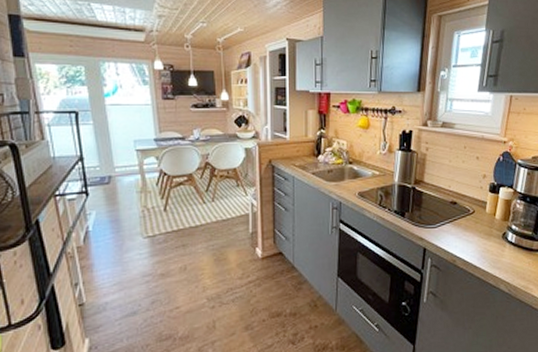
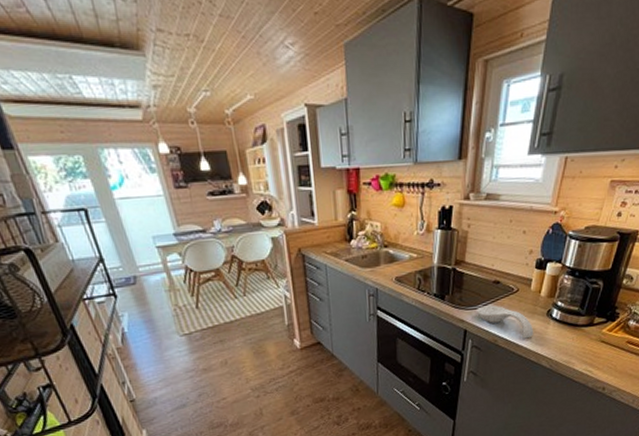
spoon rest: none [434,225,490,261] -> present [476,305,533,339]

